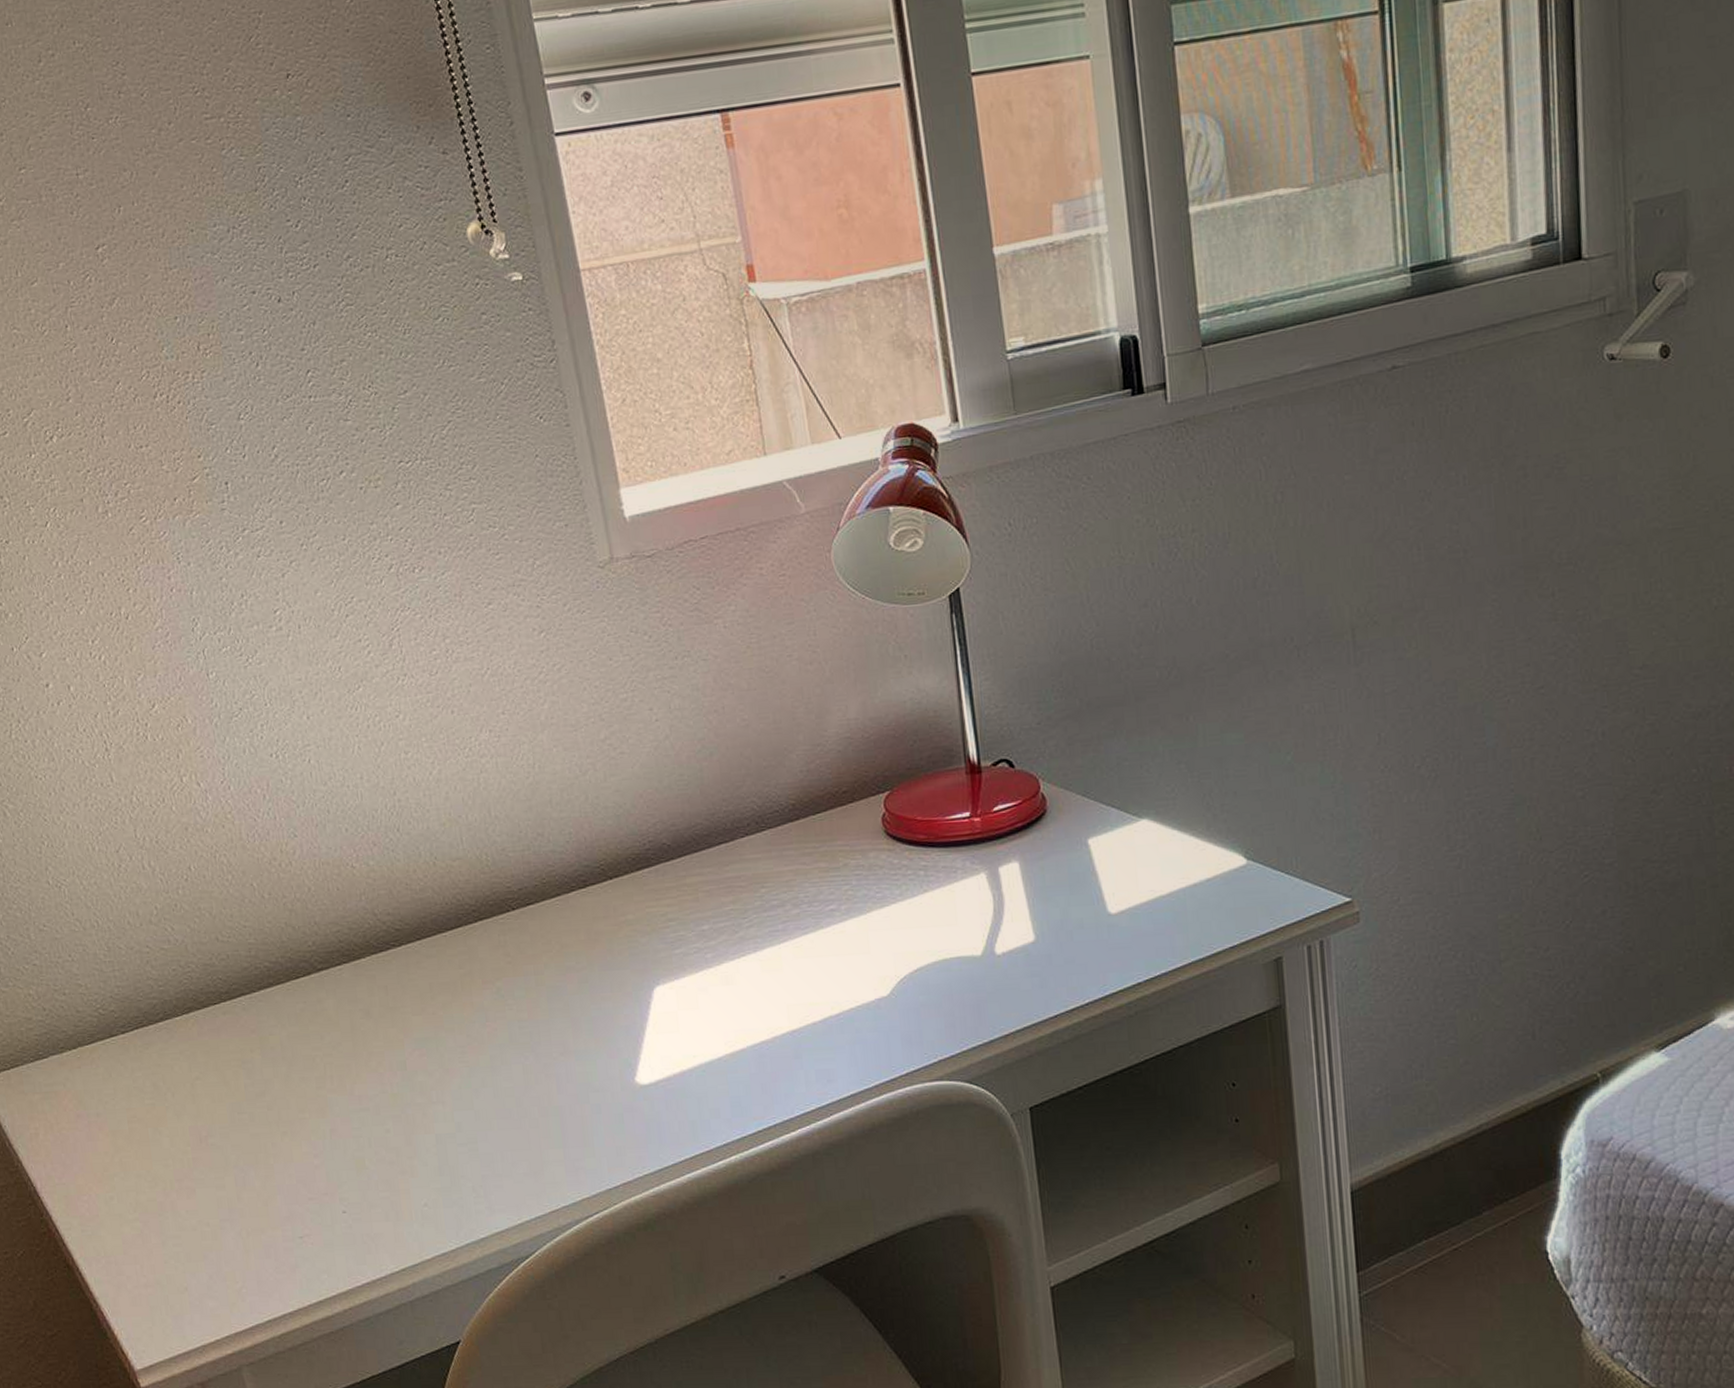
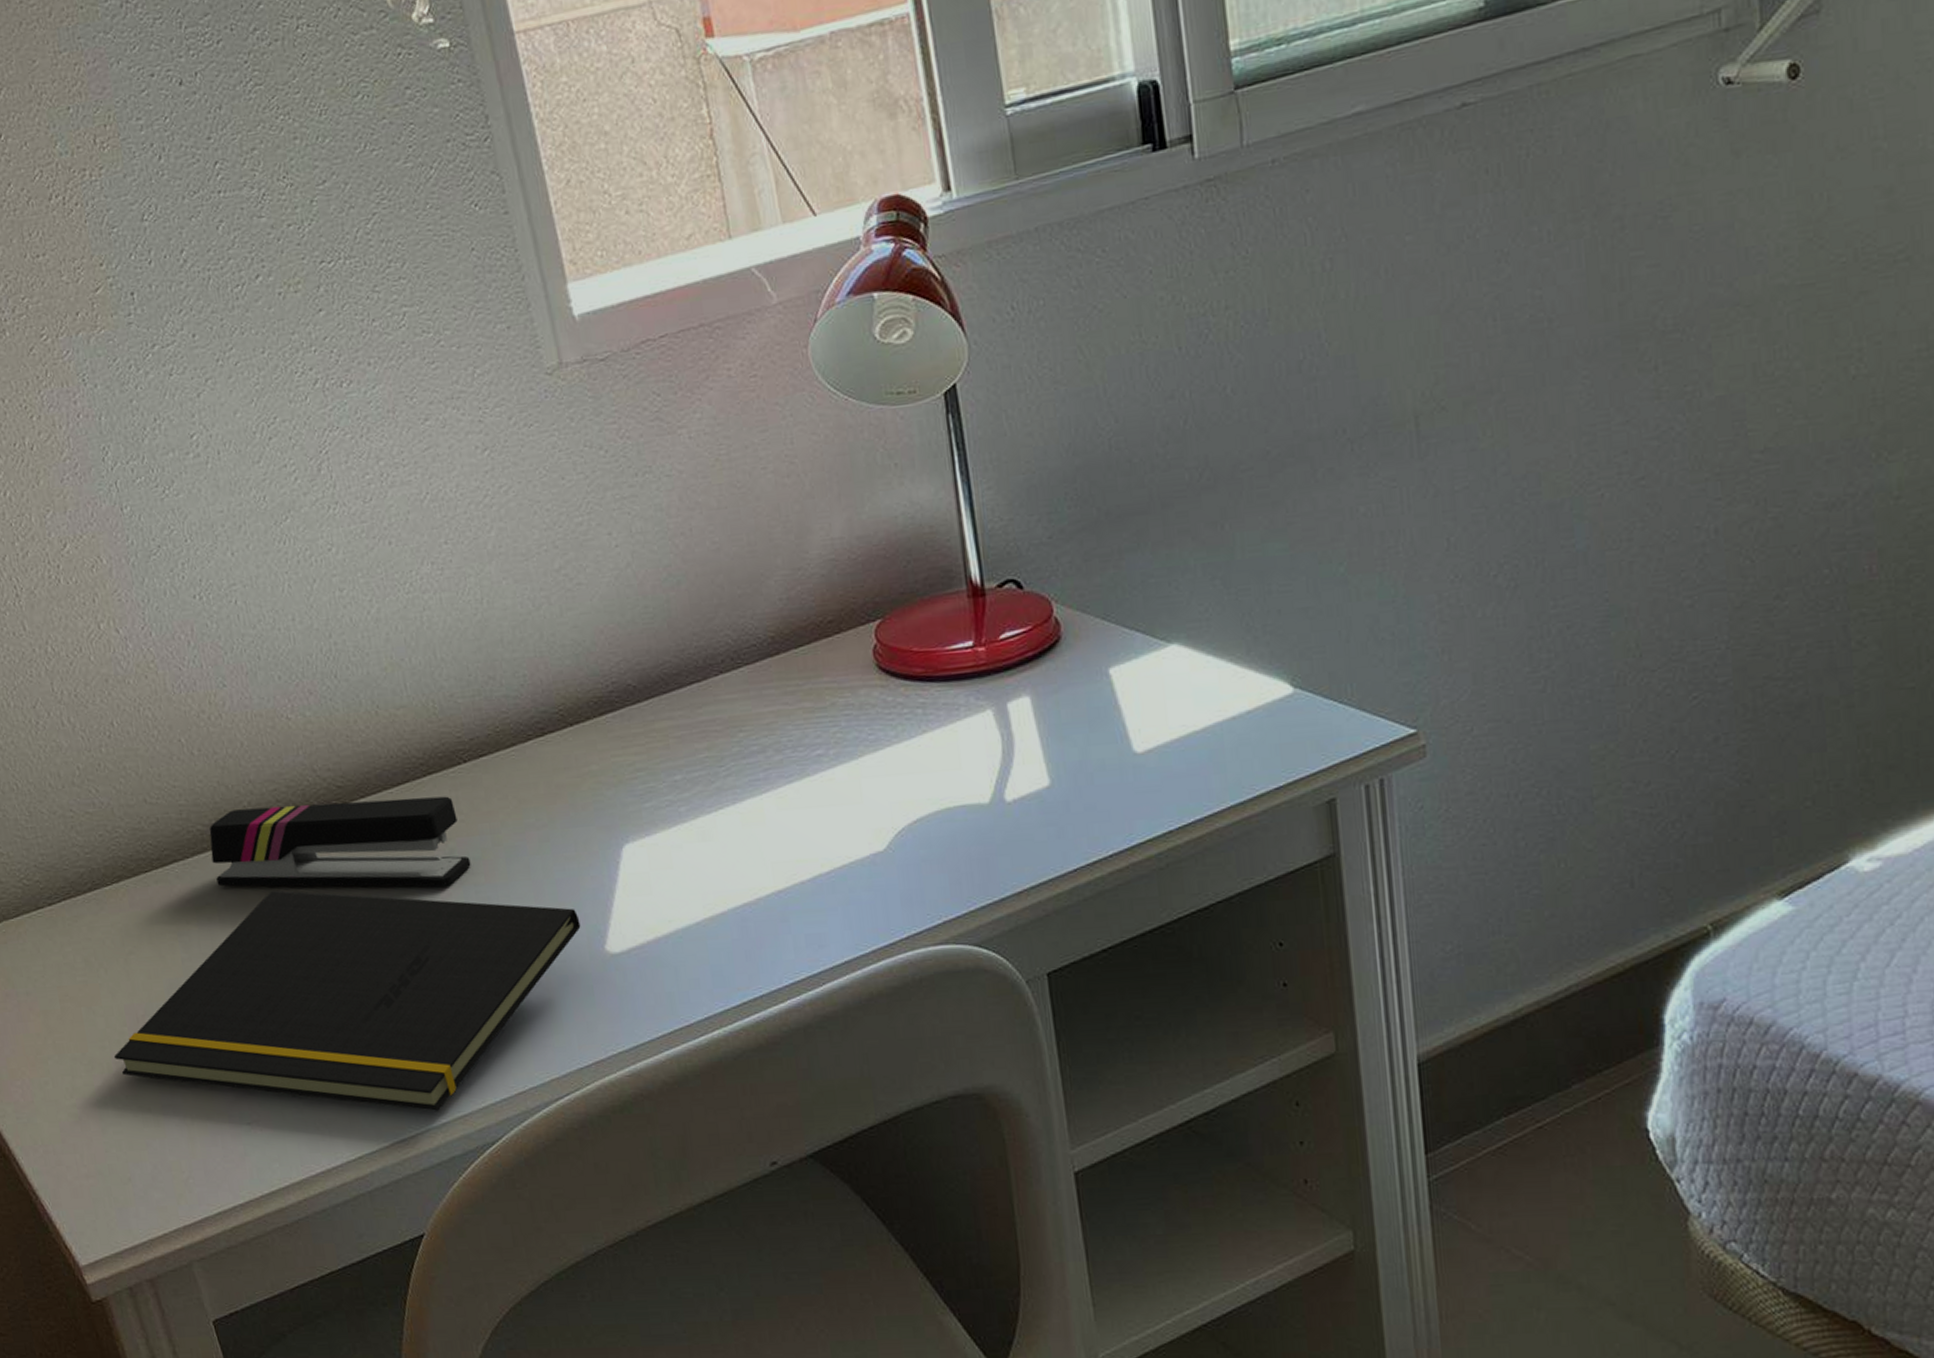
notepad: none [176,1022,614,1227] -> present [113,890,581,1111]
stapler: none [275,940,516,1022] -> present [209,796,471,887]

